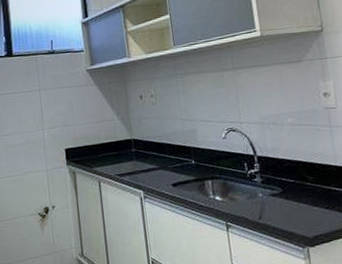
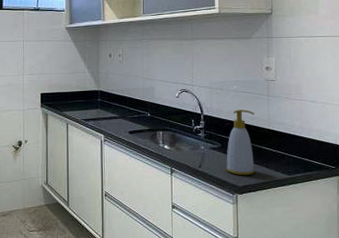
soap bottle: none [289,145,326,224] -> present [225,109,255,175]

